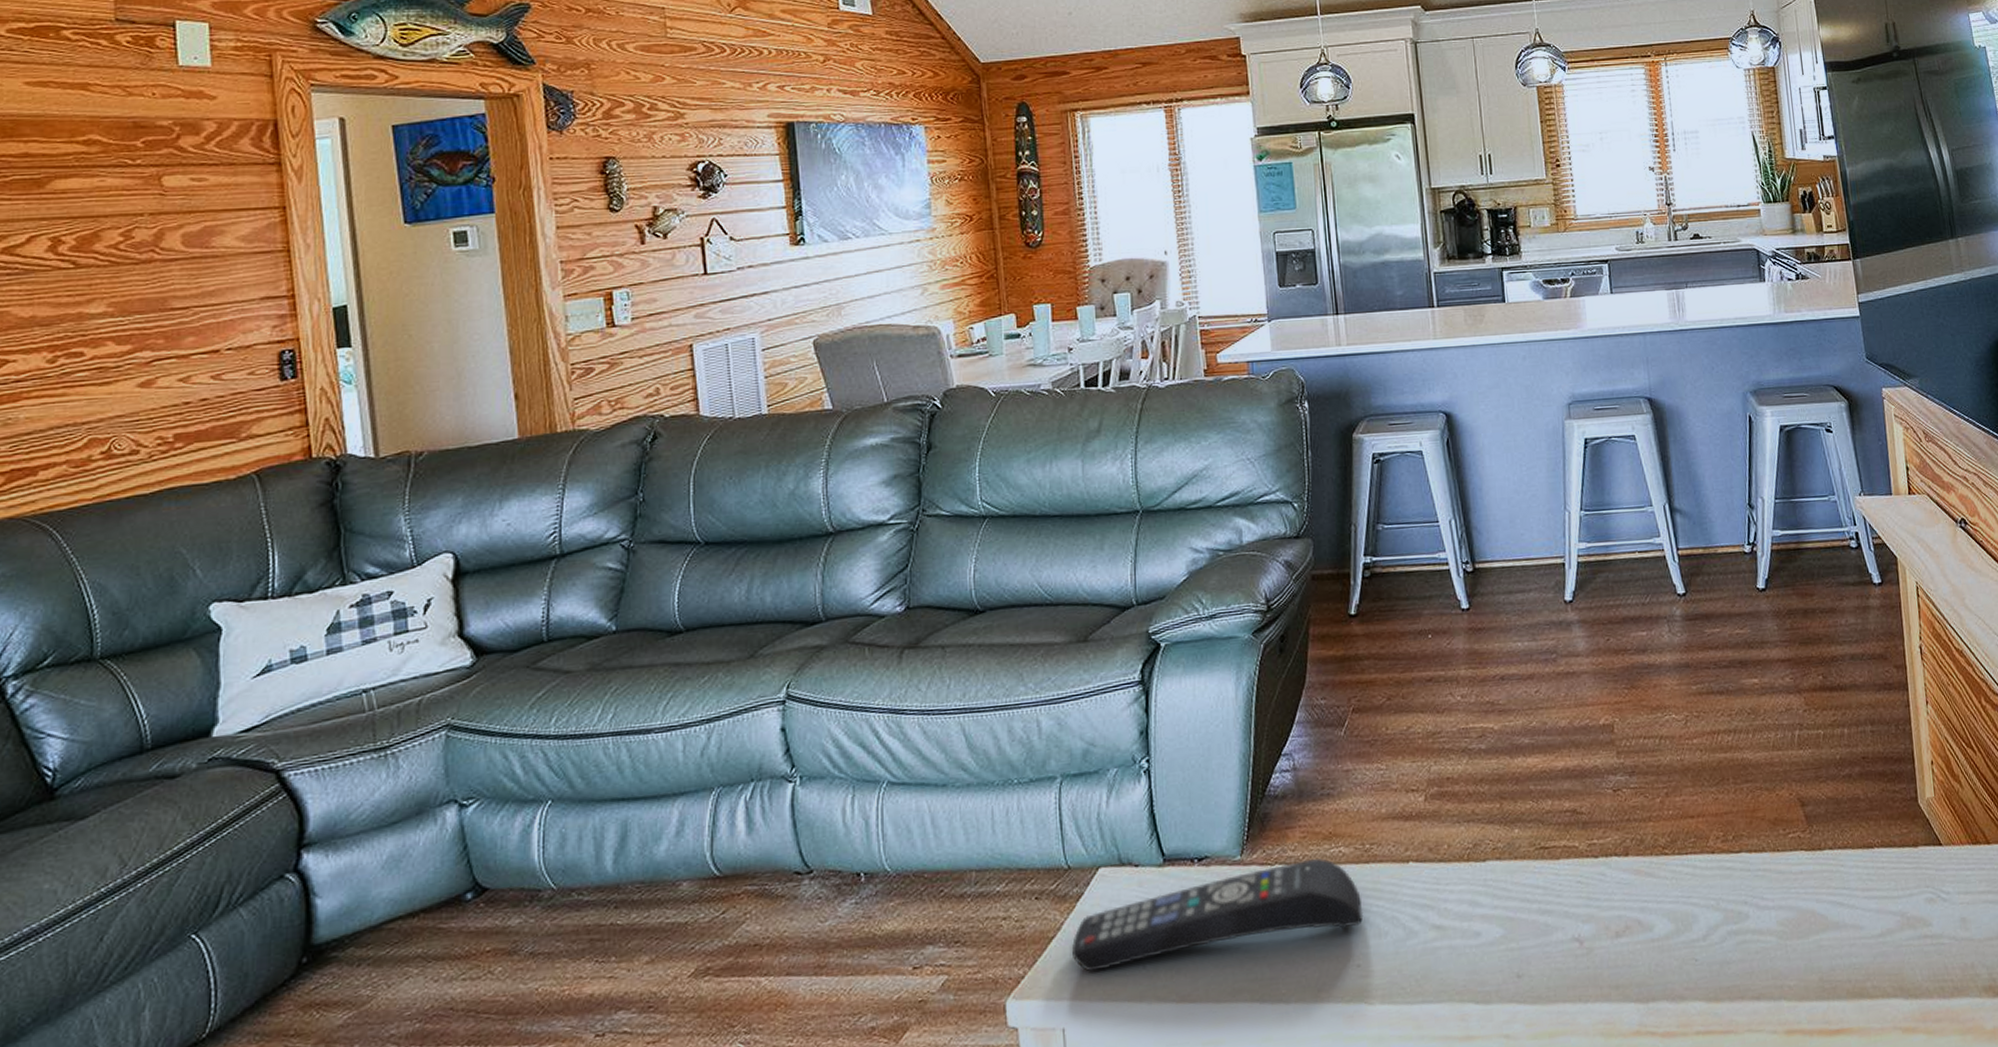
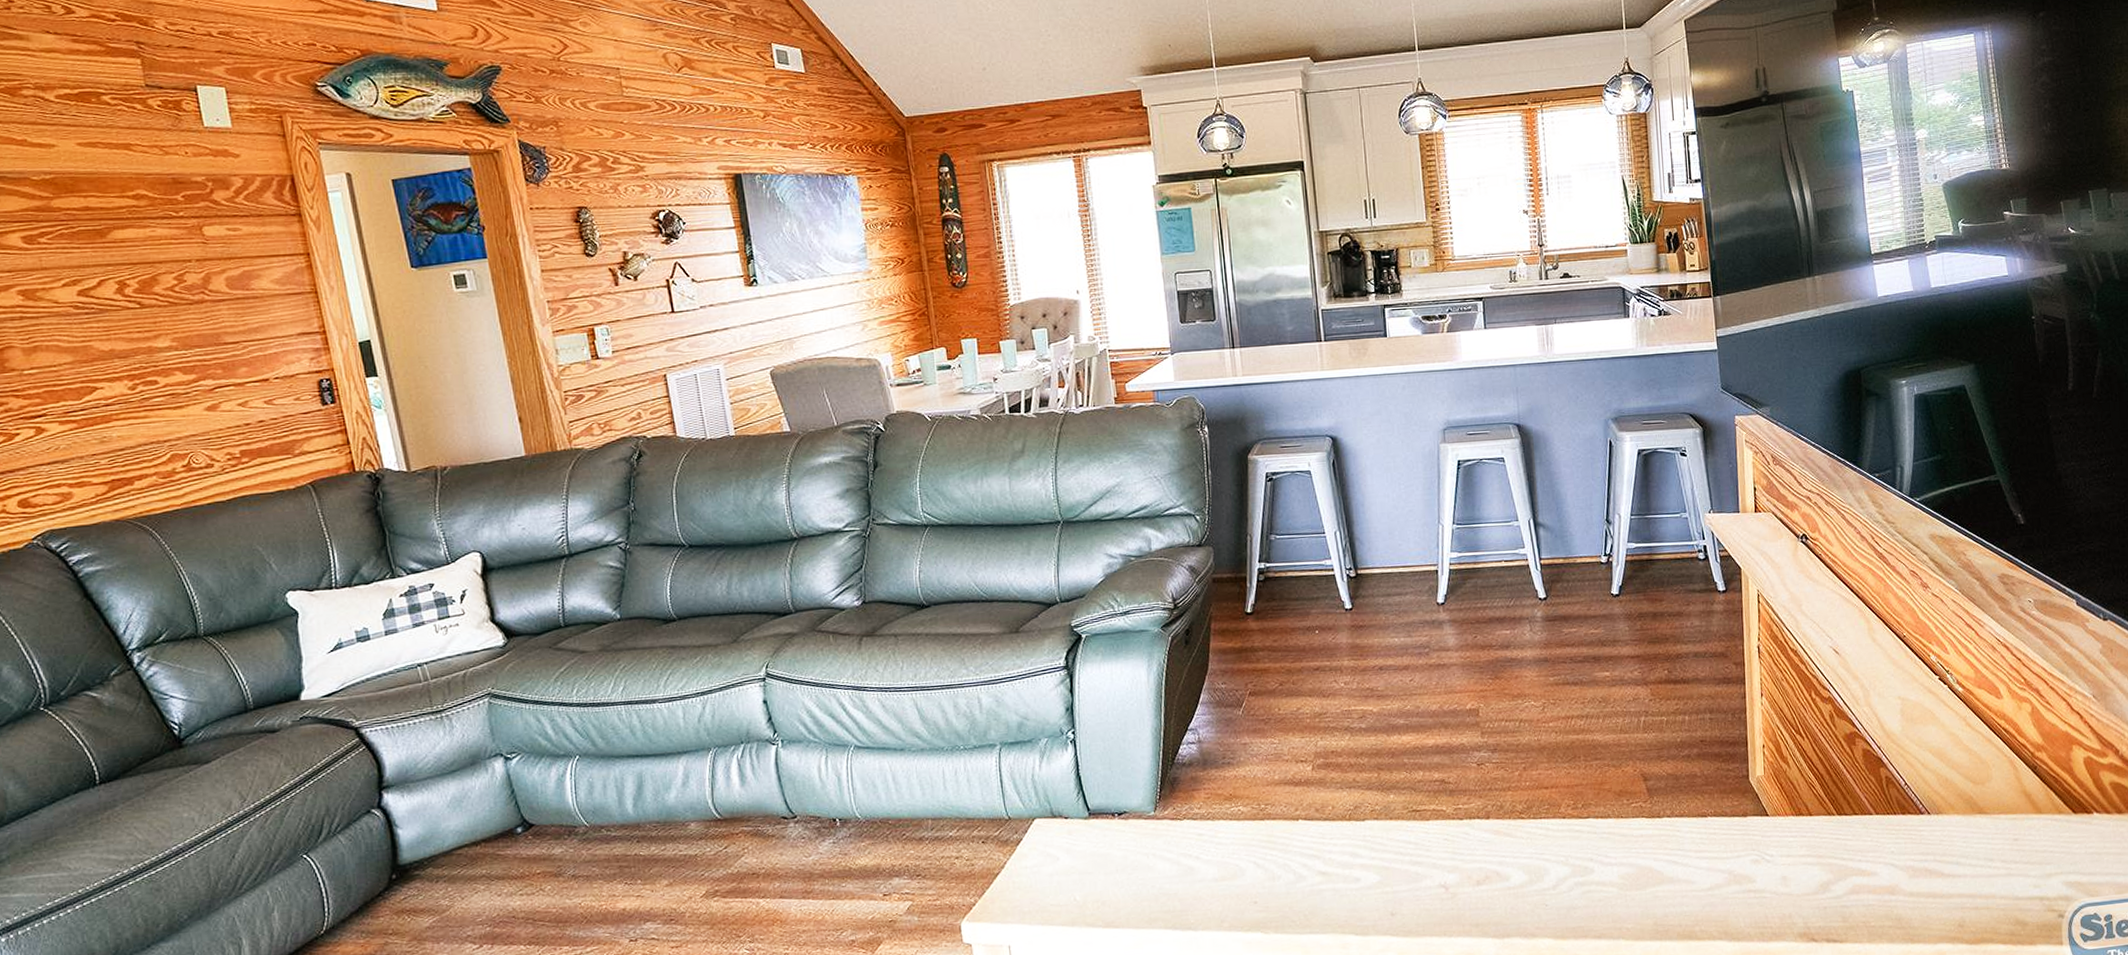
remote control: present [1071,858,1364,972] -> none [1013,815,1260,902]

